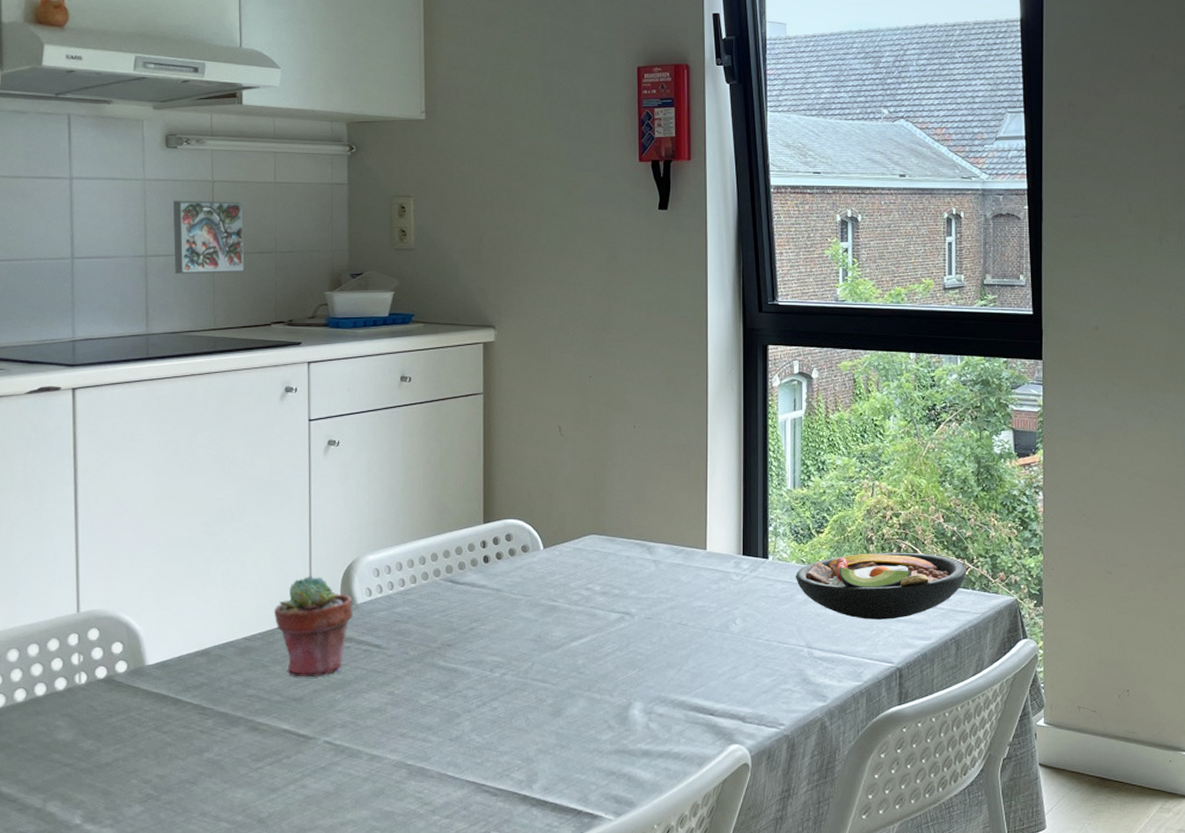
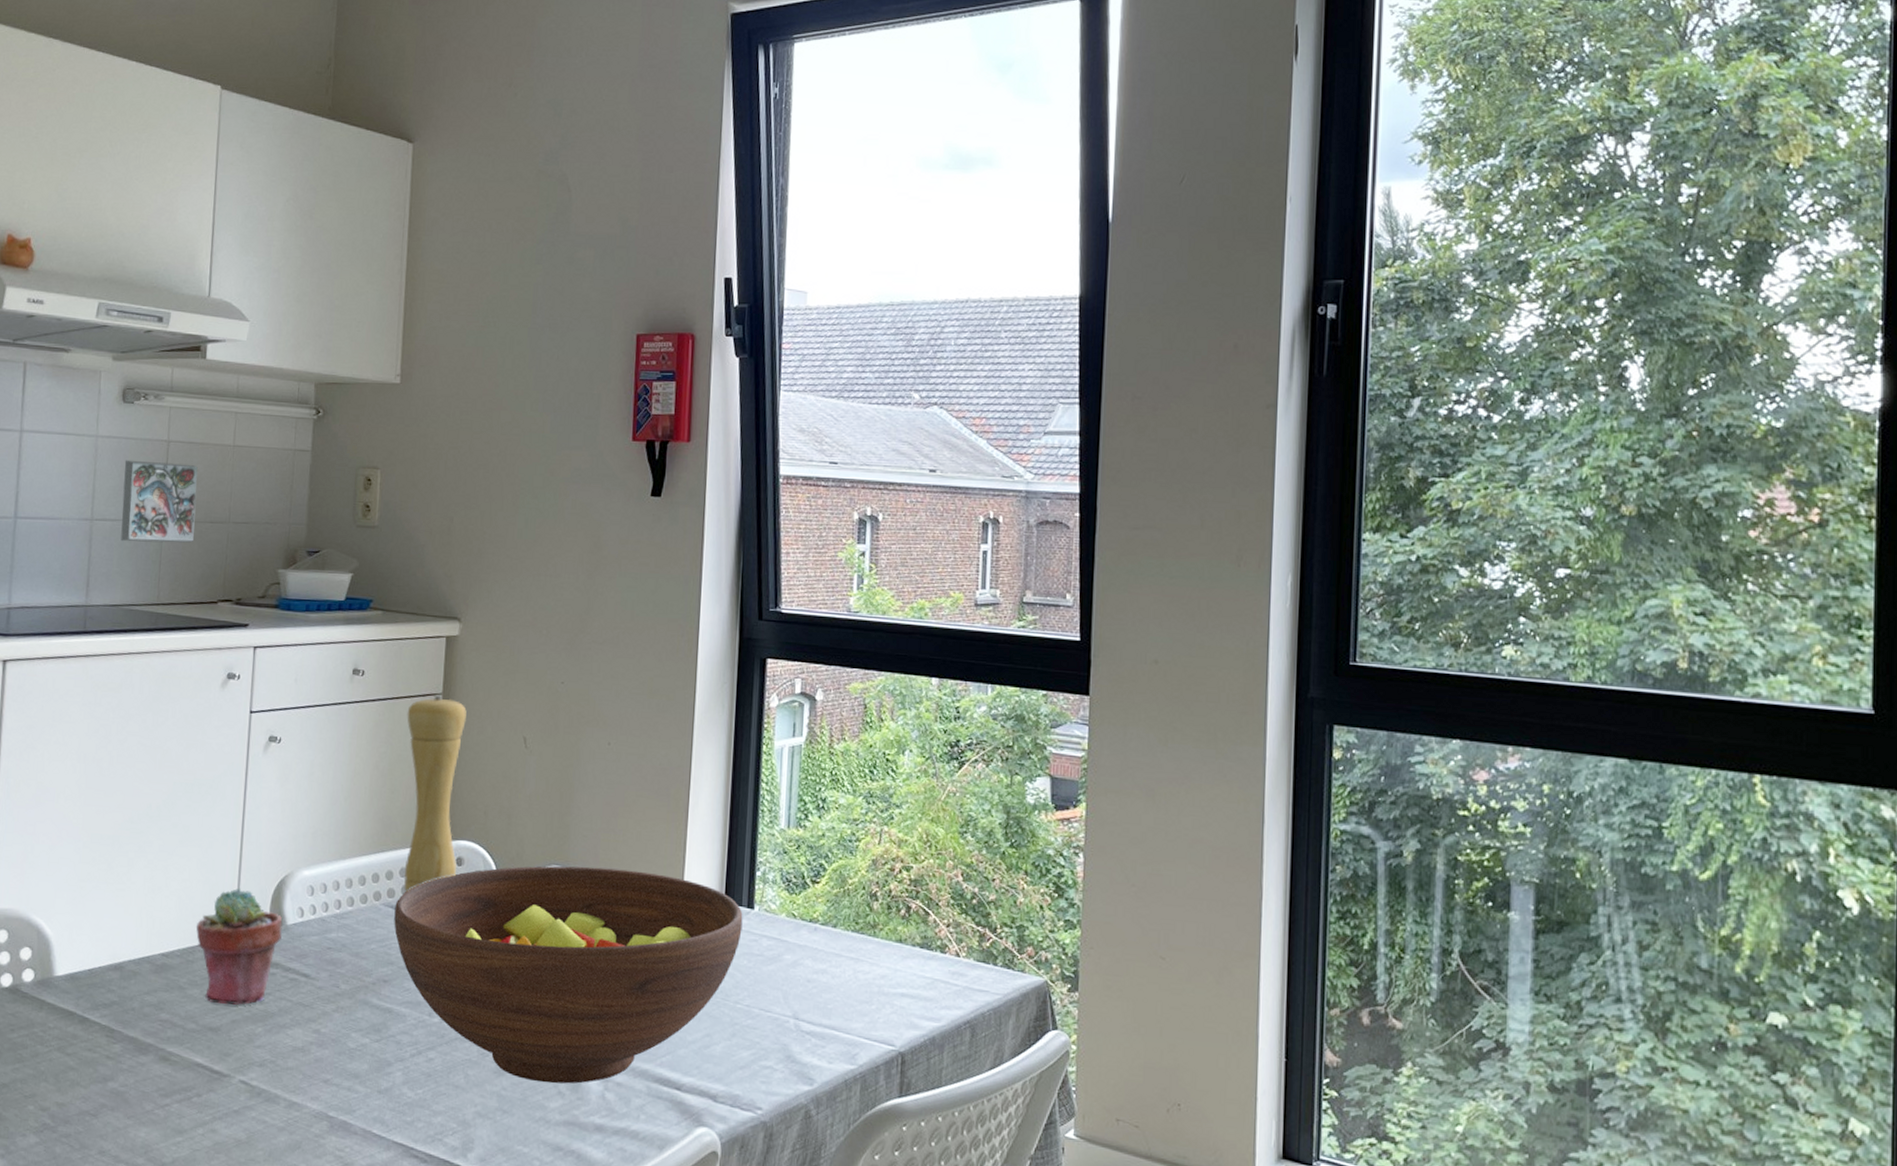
pepper mill: none [452,394,507,568] -> present [404,695,467,893]
fruit bowl: none [453,533,759,720] -> present [394,866,743,1084]
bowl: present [795,552,966,620] -> none [784,911,987,994]

